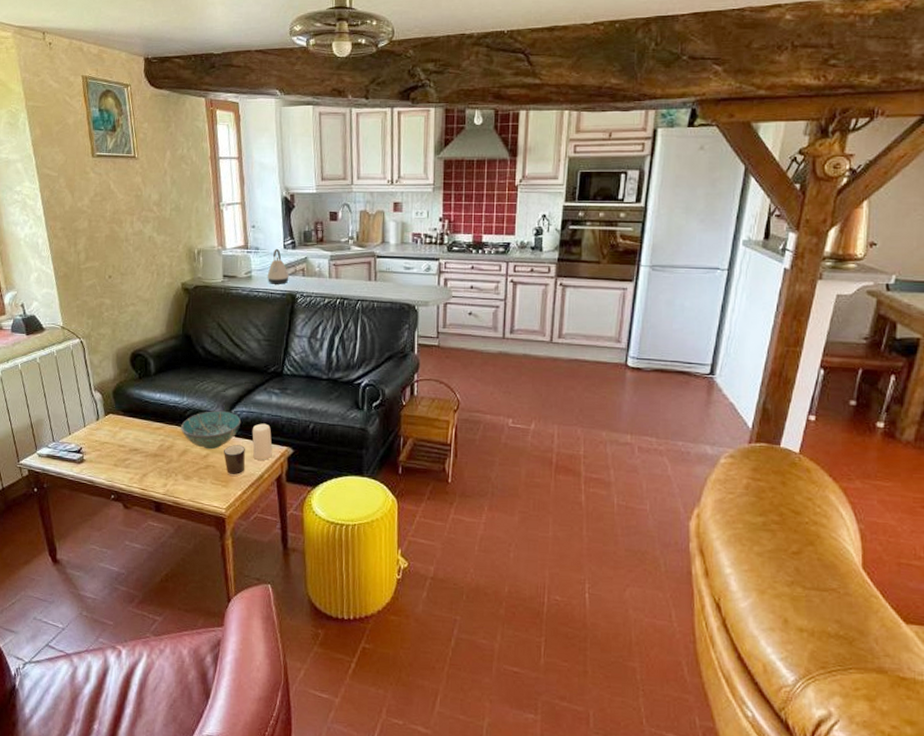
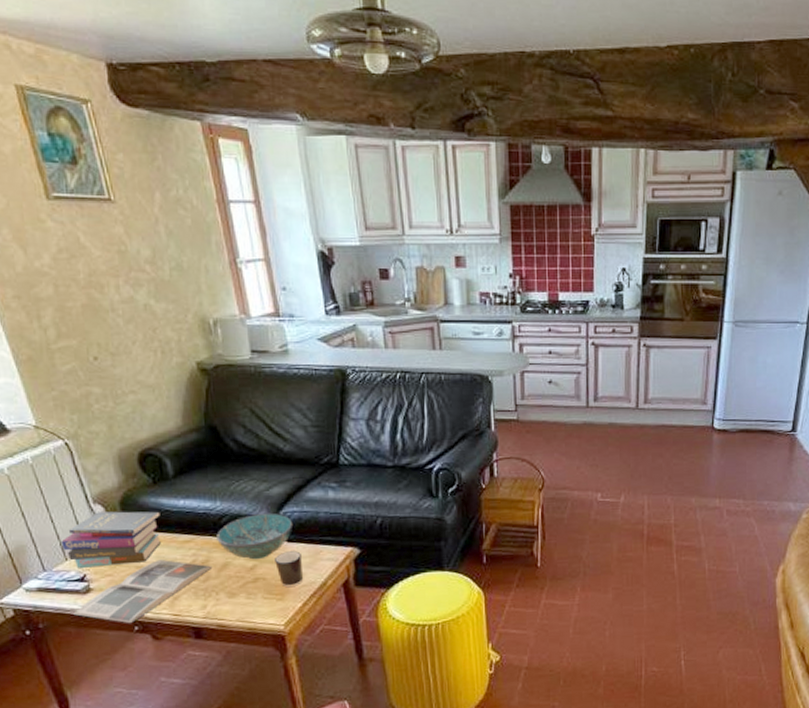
books: none [68,398,141,443] -> present [61,511,161,568]
magazine: none [69,441,175,493] -> present [73,560,213,624]
candle: present [252,423,273,460] -> none [307,523,336,565]
kettle: present [267,248,289,284] -> none [307,315,336,359]

